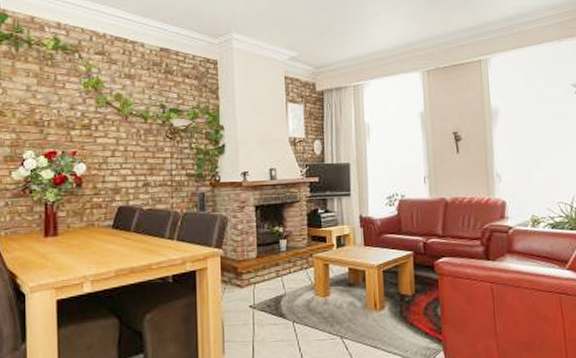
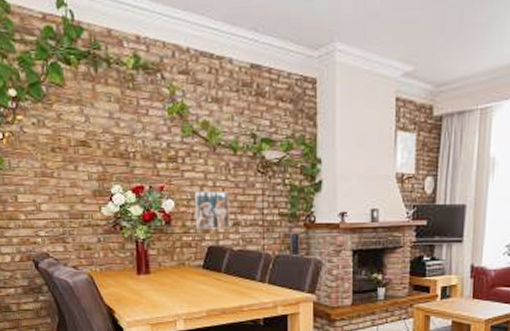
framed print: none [105,155,141,191] -> present [193,191,231,229]

